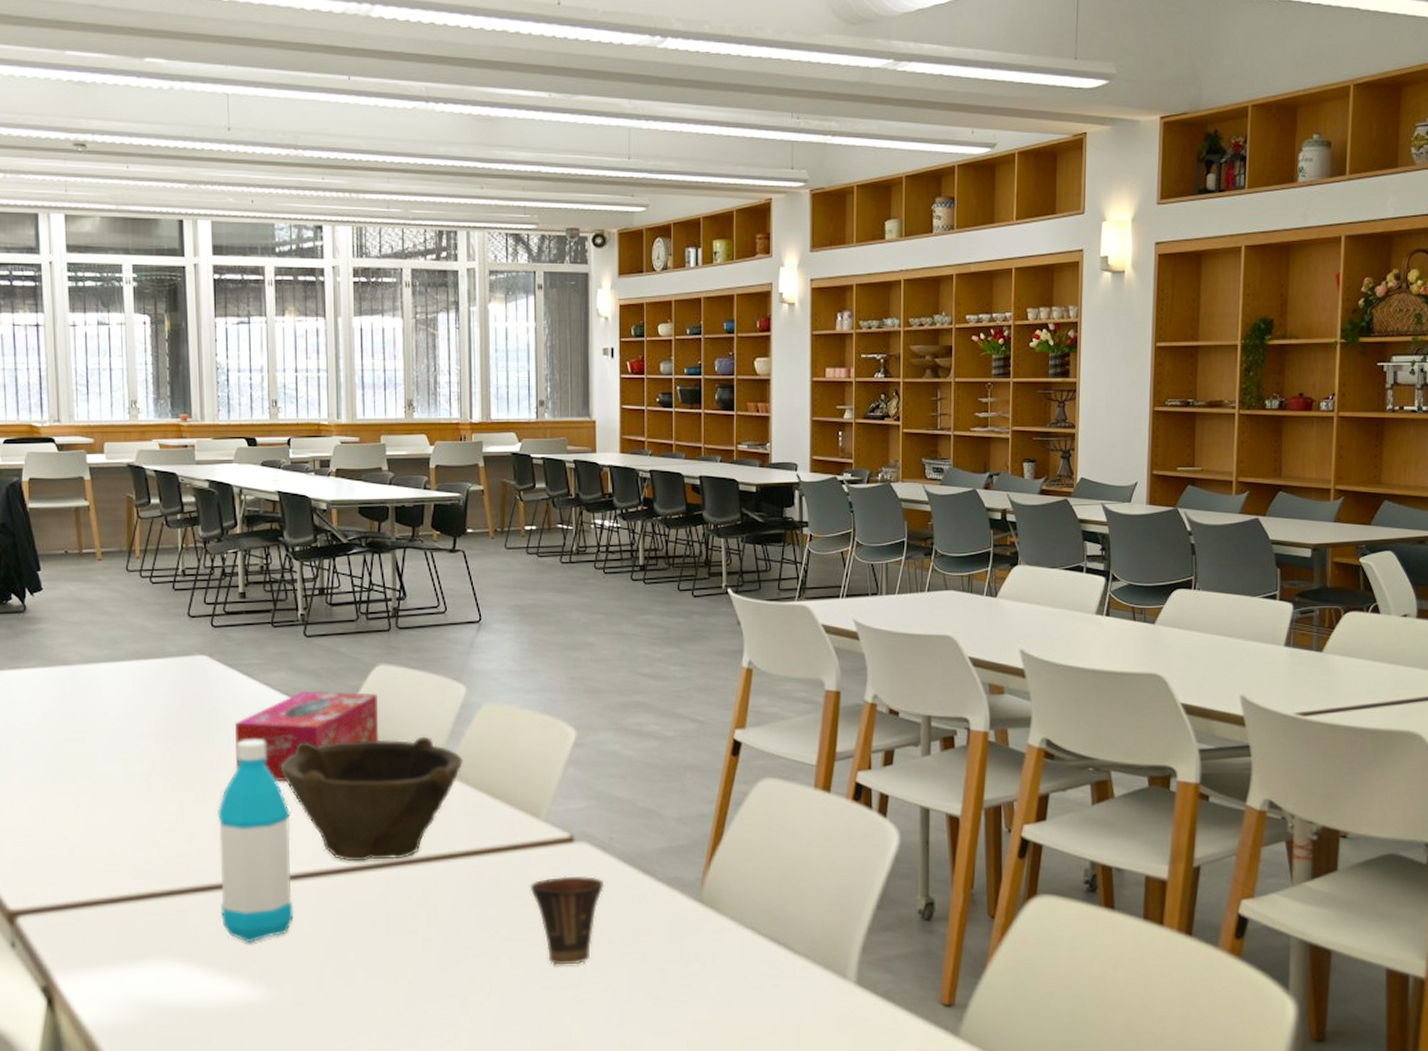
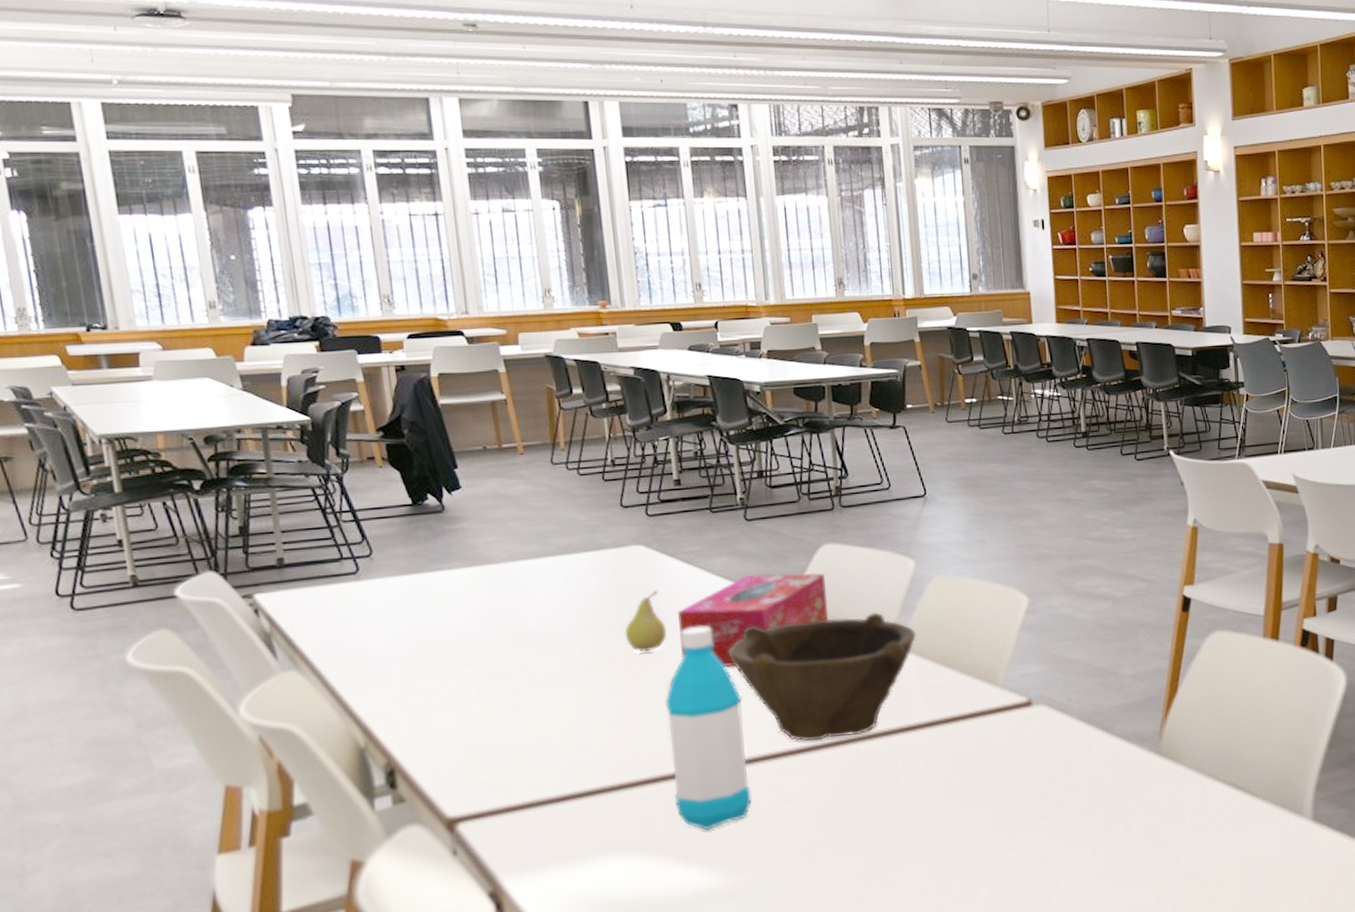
fruit: none [184,700,224,760] -> present [624,590,667,652]
cup: present [530,876,605,965] -> none [990,737,1065,827]

